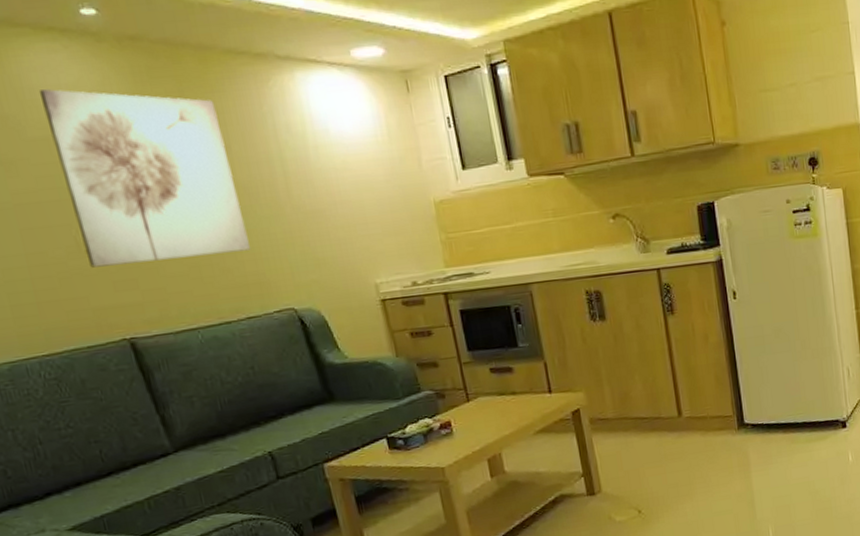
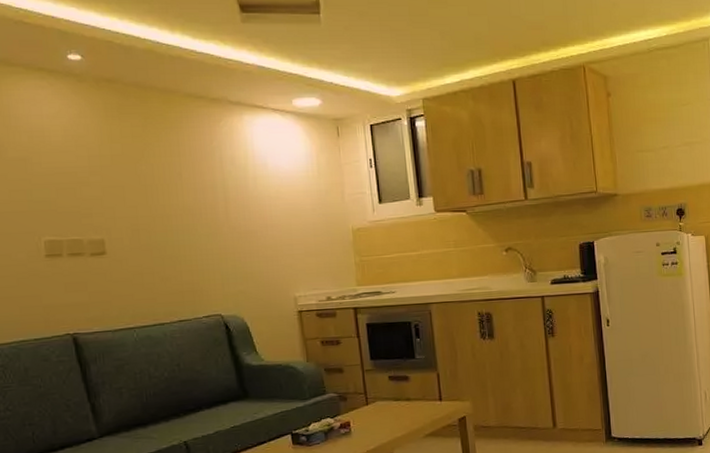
wall art: present [38,89,250,268] -> none [23,118,188,270]

